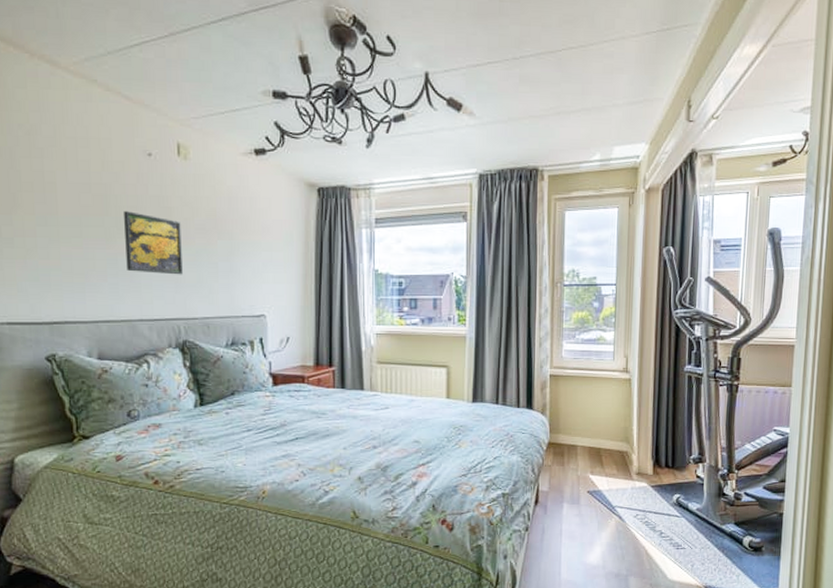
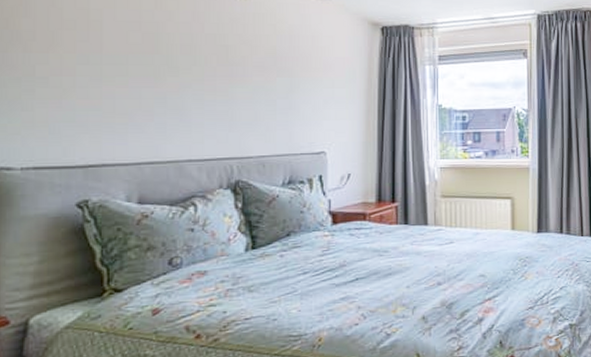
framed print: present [123,211,183,275] -> none [175,49,238,113]

